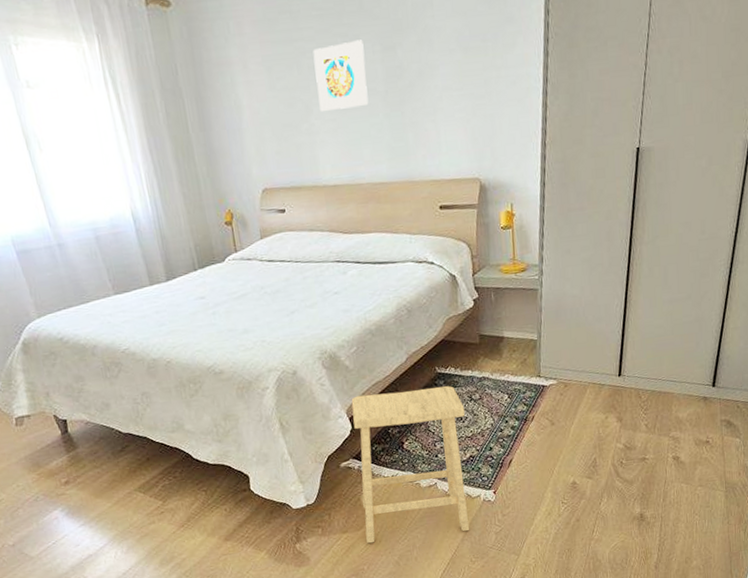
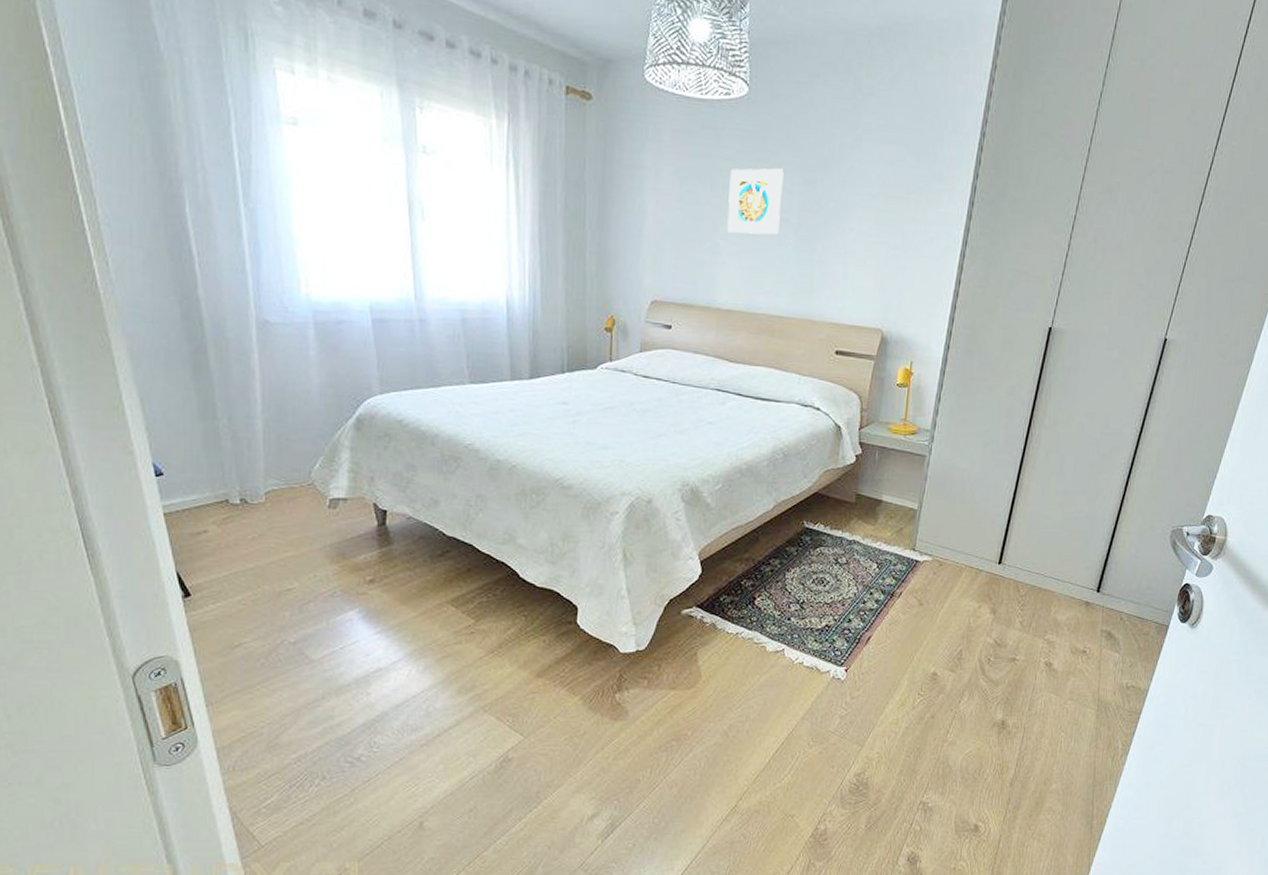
footstool: present [351,385,470,544] -> none [696,538,828,710]

